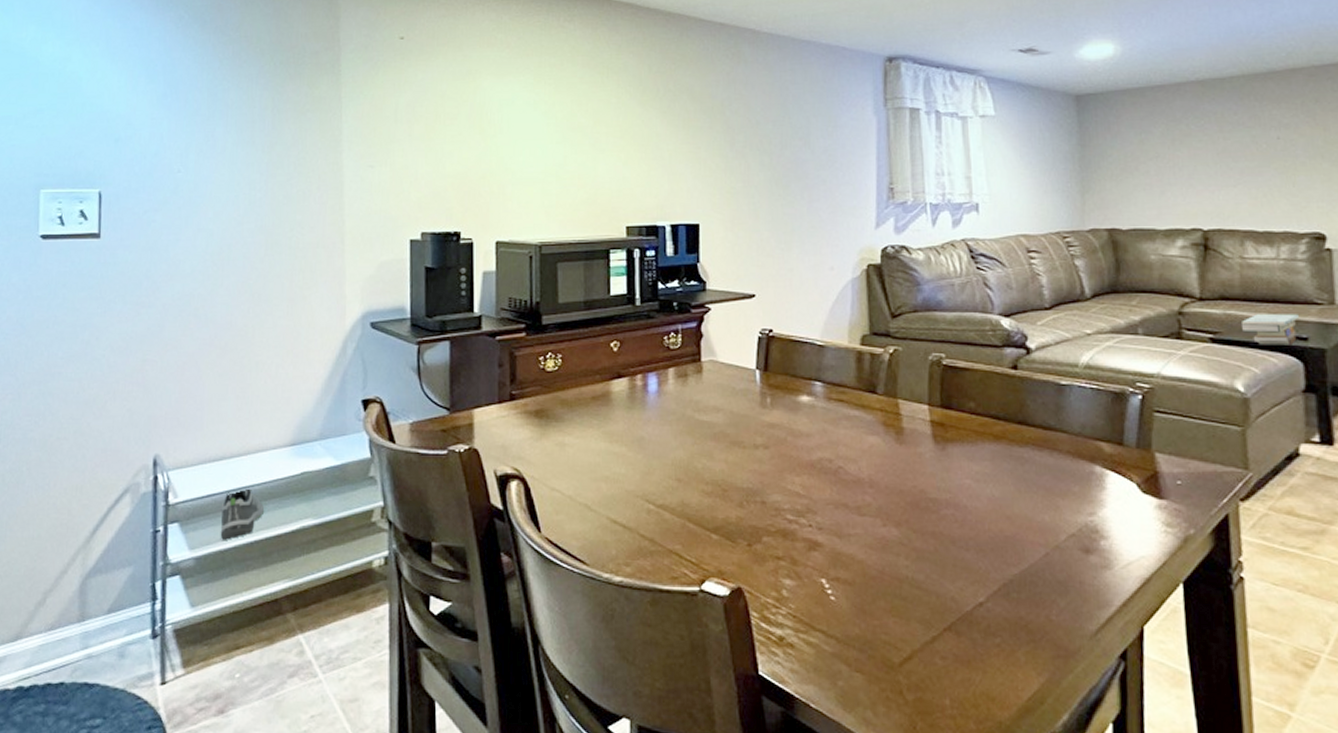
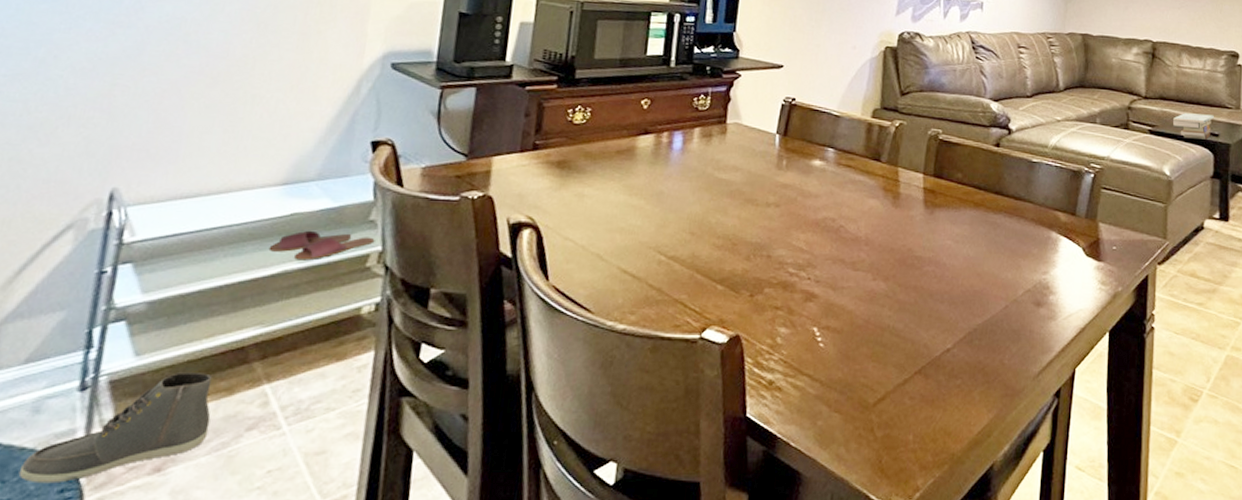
sneaker: none [115,622,258,721] -> present [18,372,213,484]
athletic shoe: present [220,487,264,540] -> none [183,227,241,283]
slippers: none [286,488,377,517] -> present [268,230,375,261]

